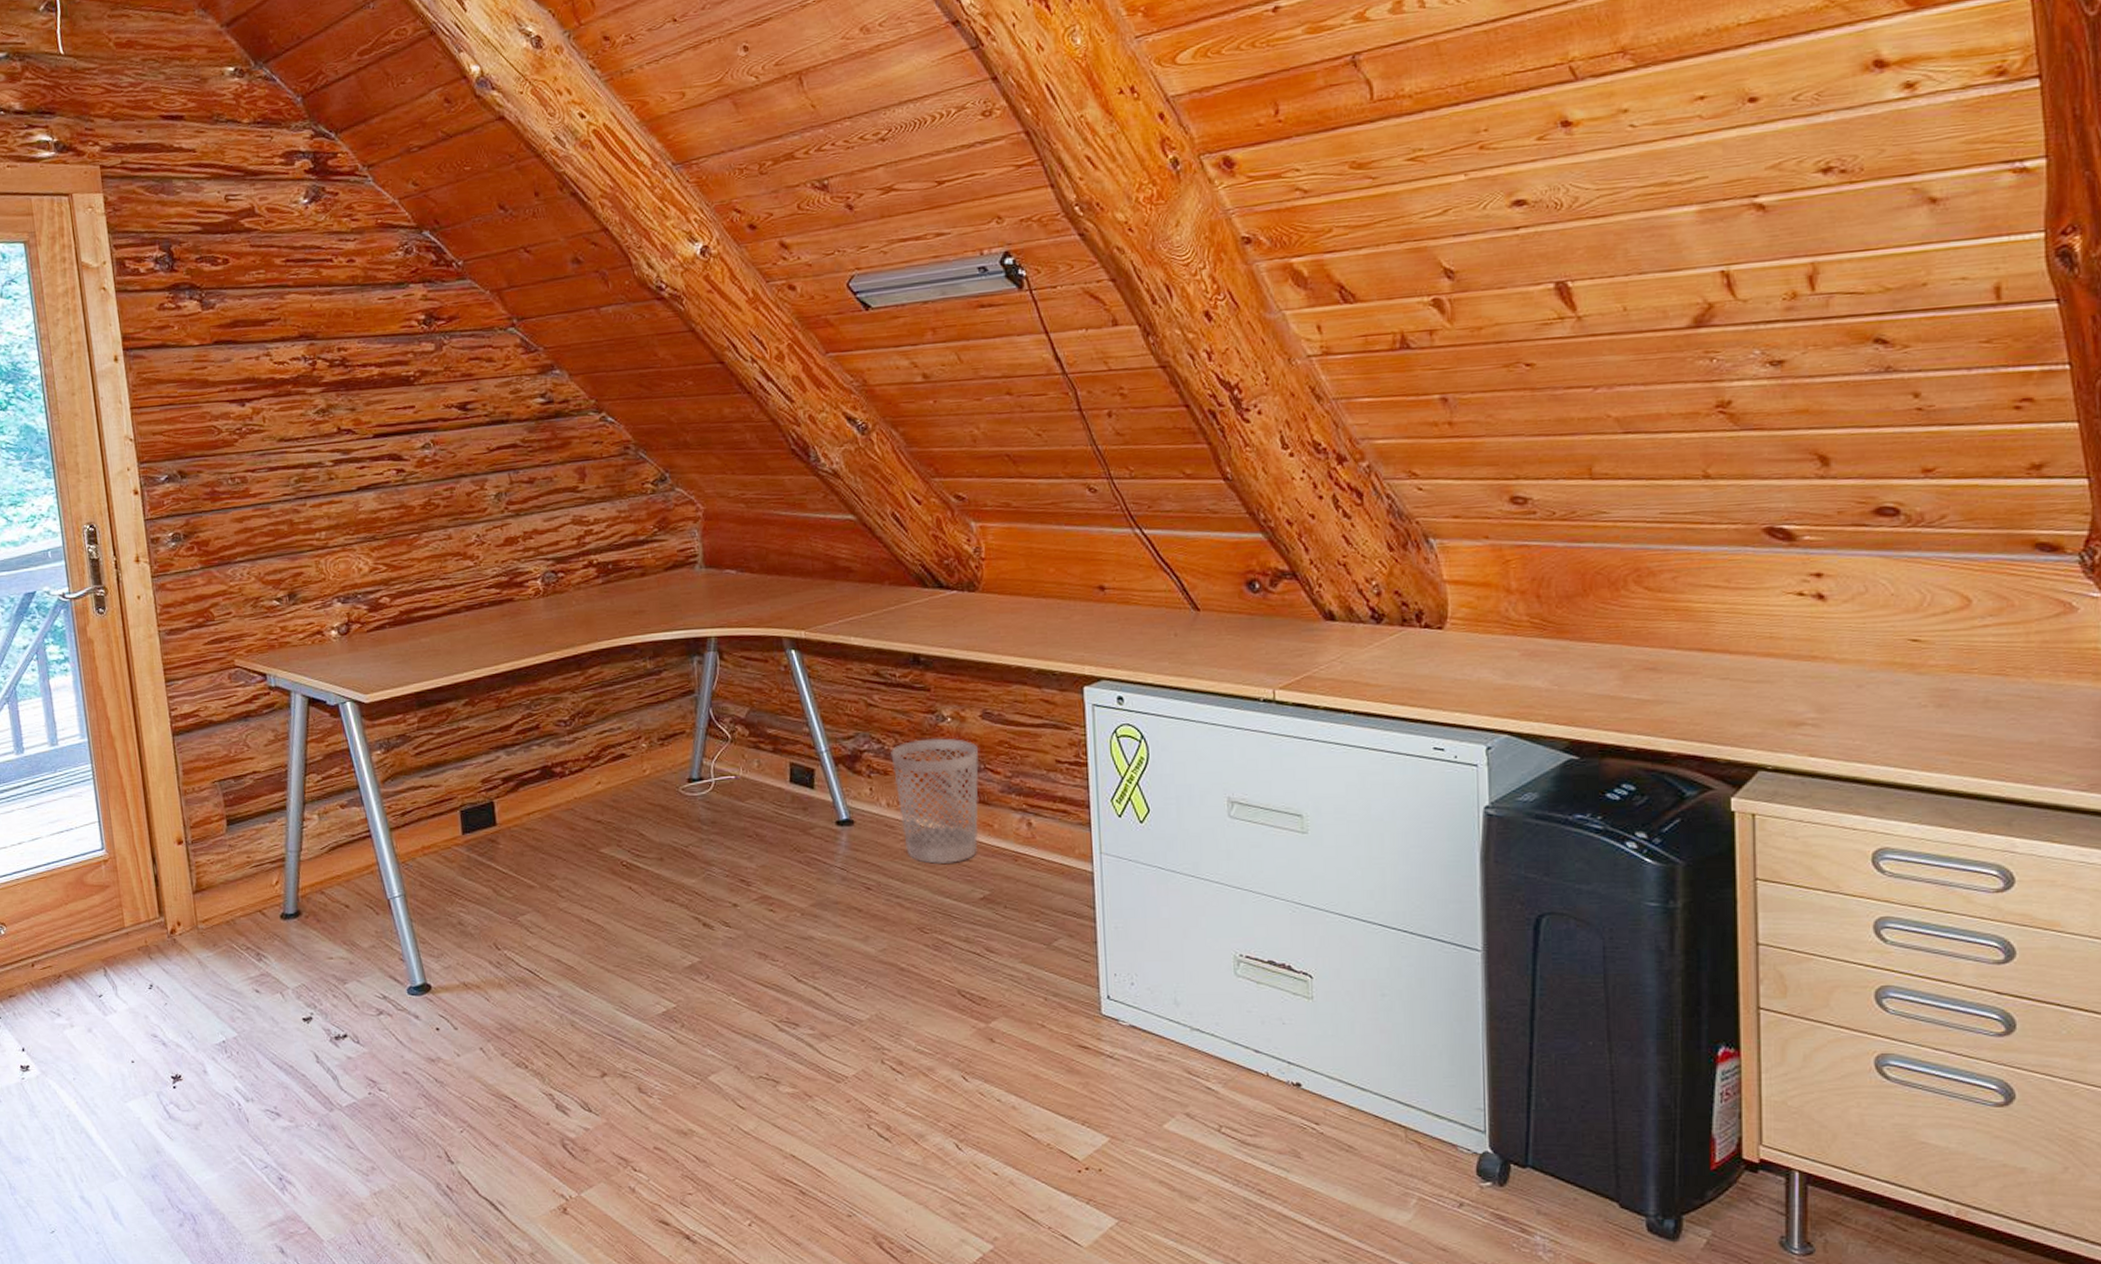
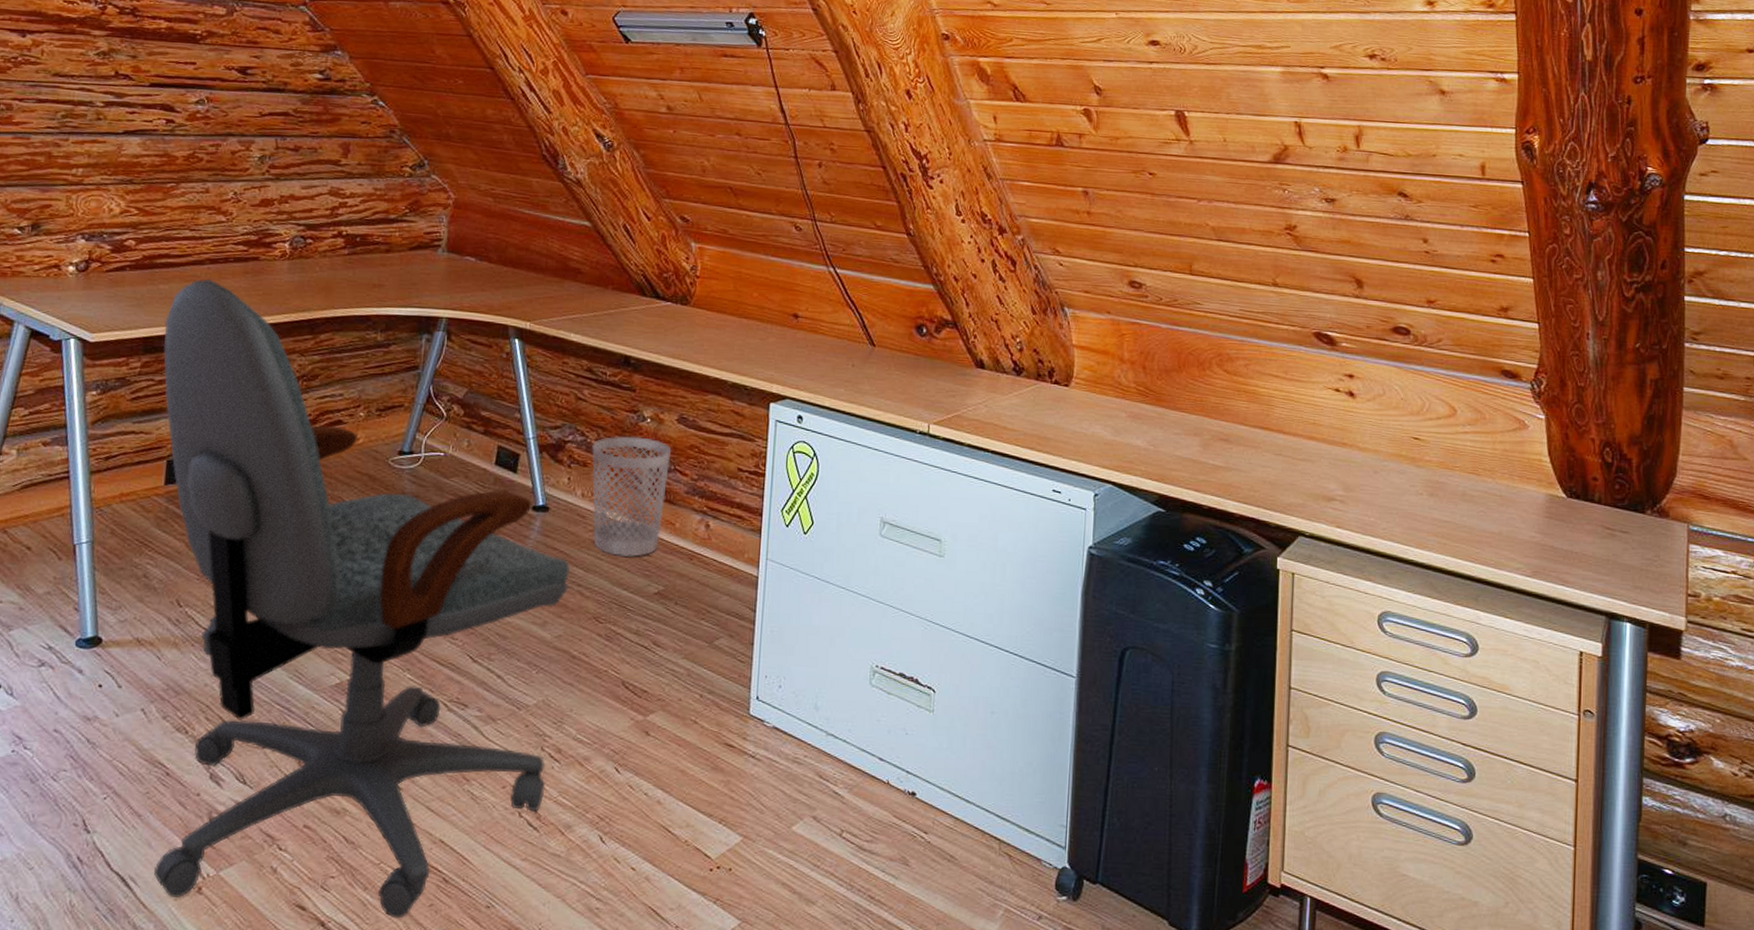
office chair: none [433,626,891,1230] -> present [154,278,571,919]

